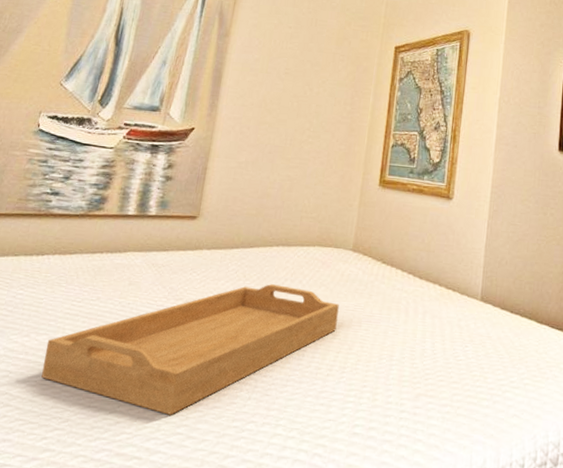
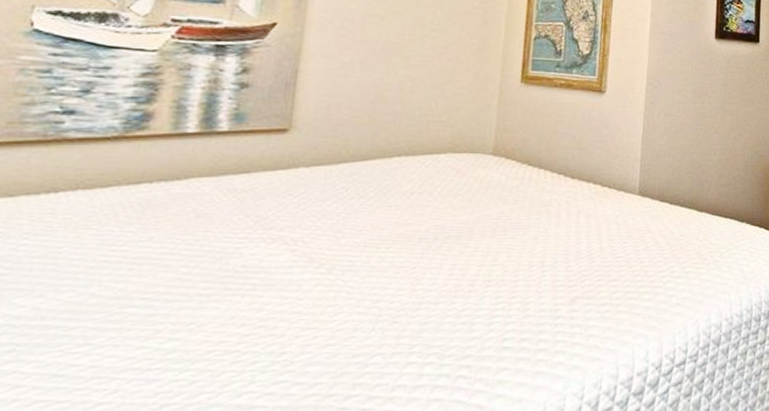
serving tray: present [41,284,339,415] -> none [70,200,480,363]

